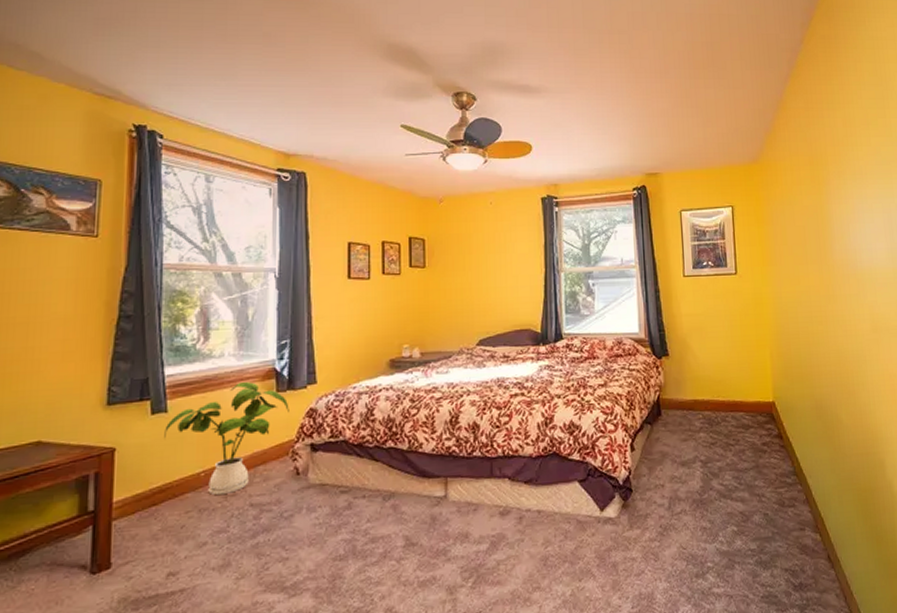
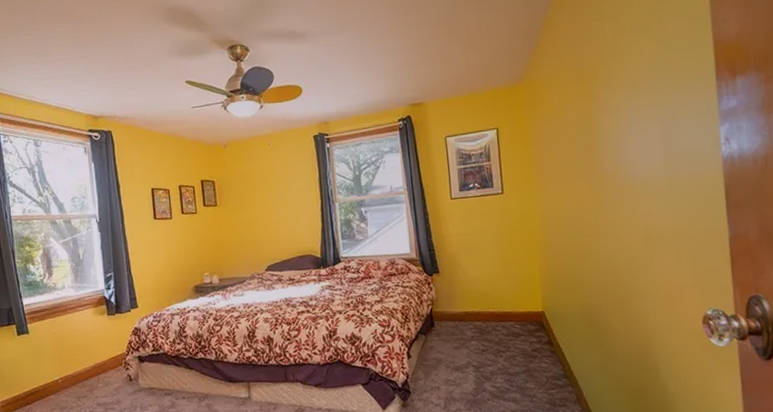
house plant: present [164,382,289,496] -> none [28,308,119,397]

